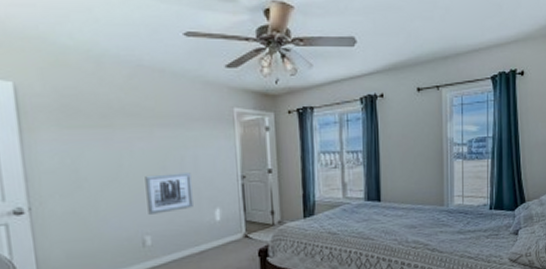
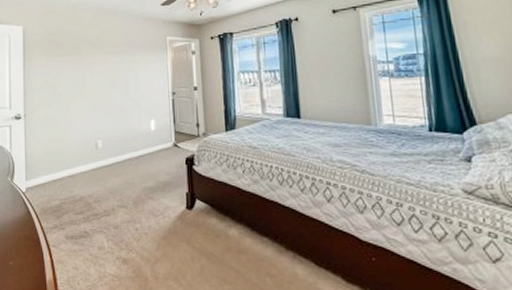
wall art: present [145,173,193,214] -> none [100,89,134,123]

